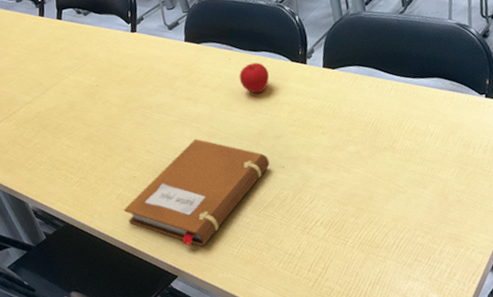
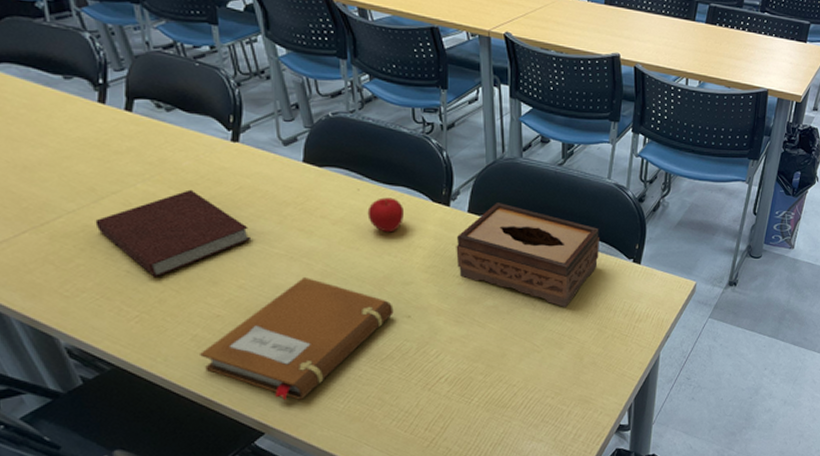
notebook: none [44,75,153,149] -> present [95,189,252,277]
tissue box: none [316,55,451,148] -> present [456,203,599,307]

